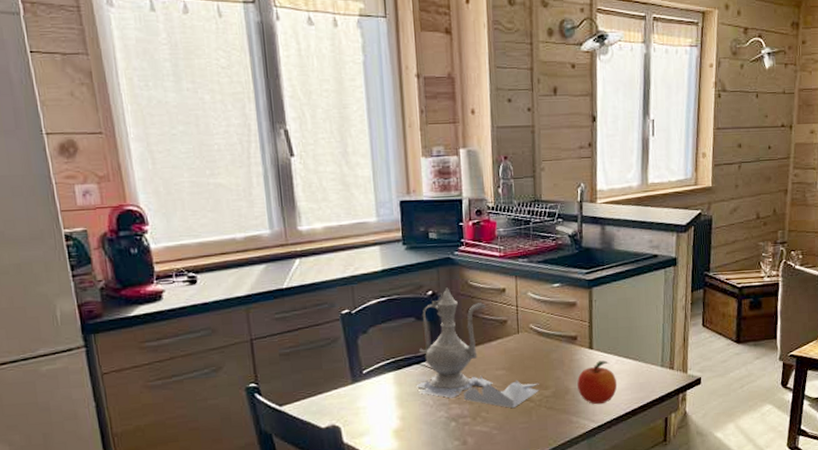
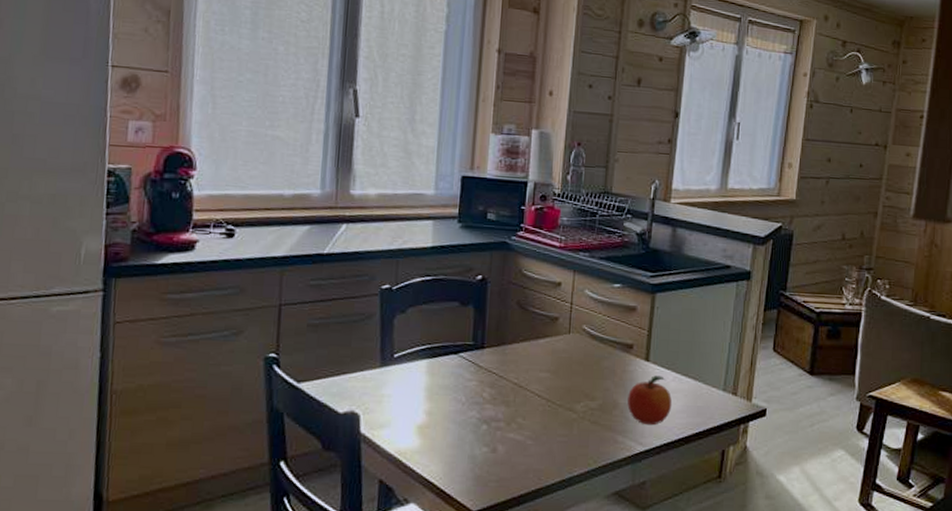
teapot: present [416,287,540,409] -> none [449,274,585,418]

